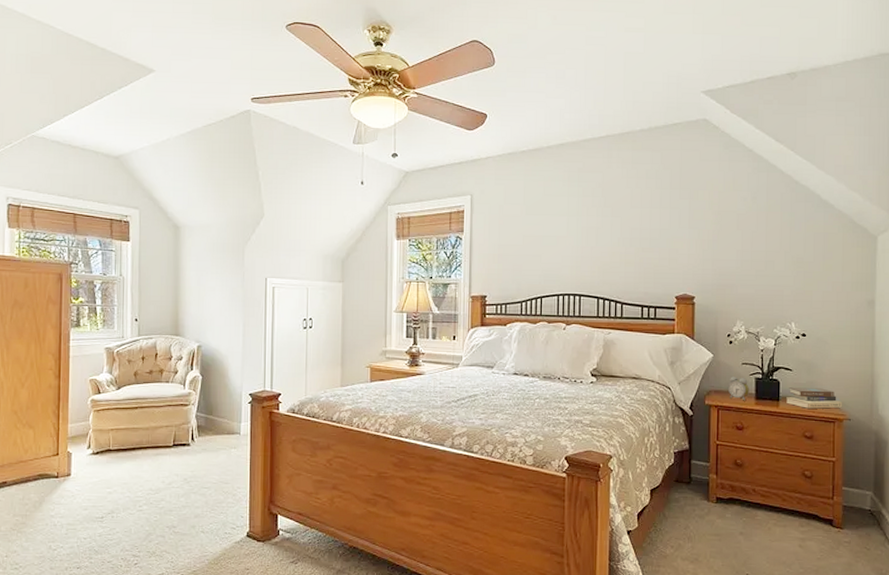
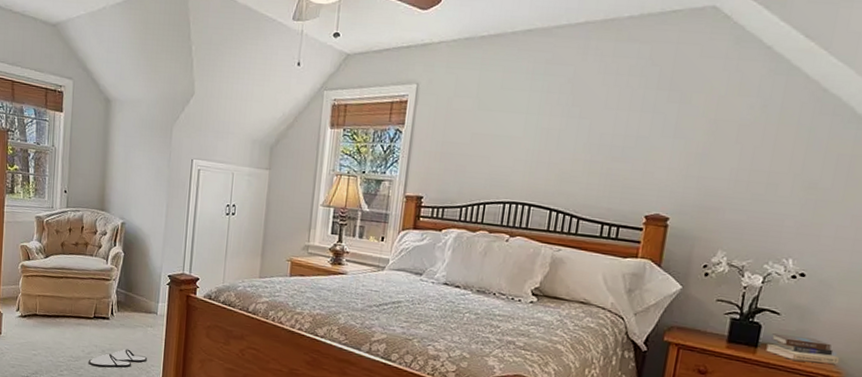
slippers: none [169,474,232,497] -> present [88,349,147,368]
alarm clock: present [727,376,749,401] -> none [693,313,722,343]

